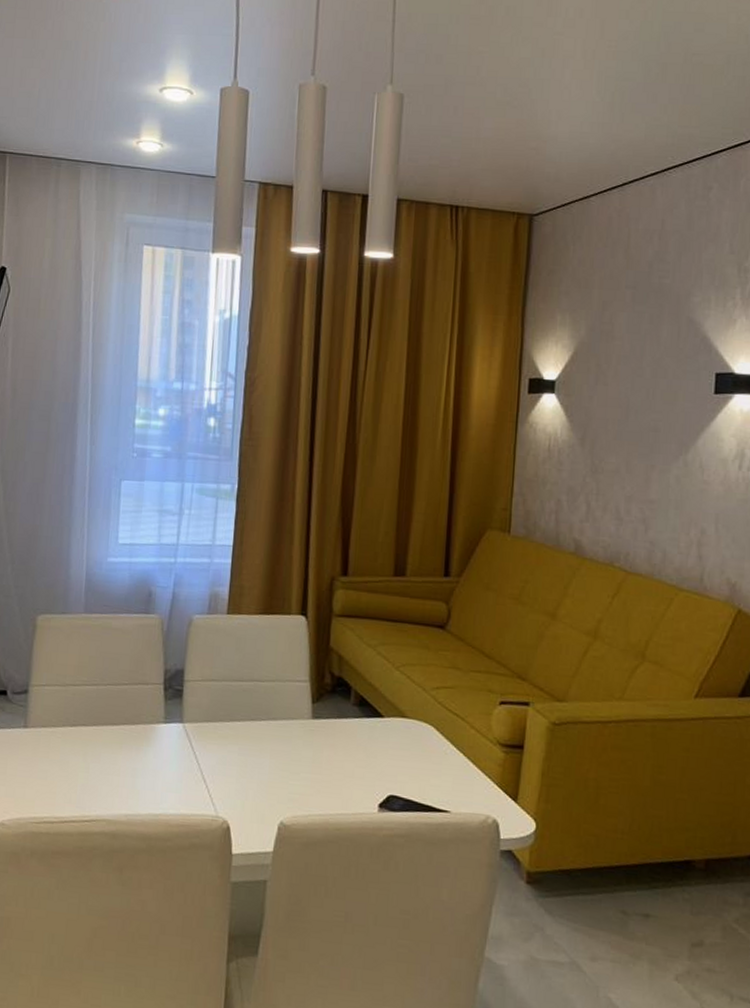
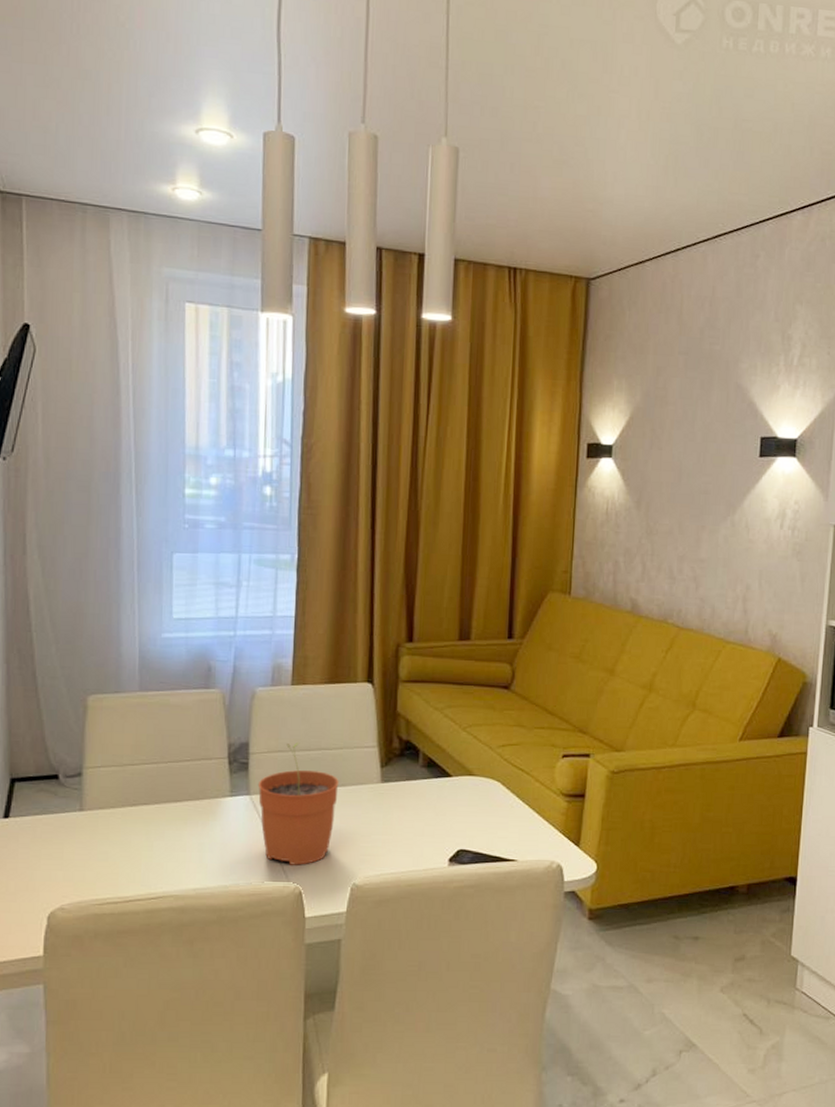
plant pot: none [191,672,270,799] -> present [257,743,339,865]

